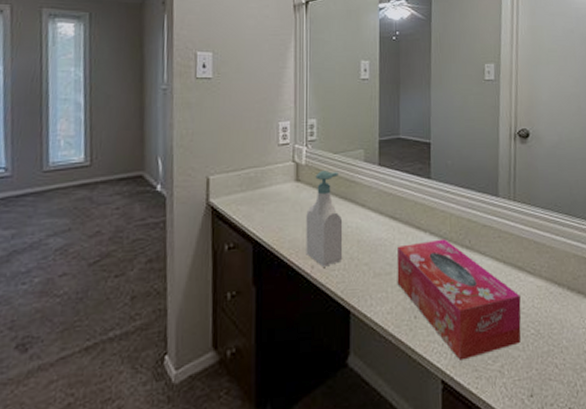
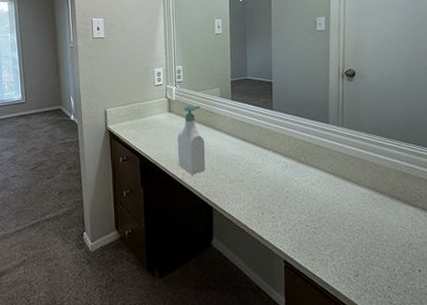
tissue box: present [396,239,521,361] -> none [247,156,348,247]

